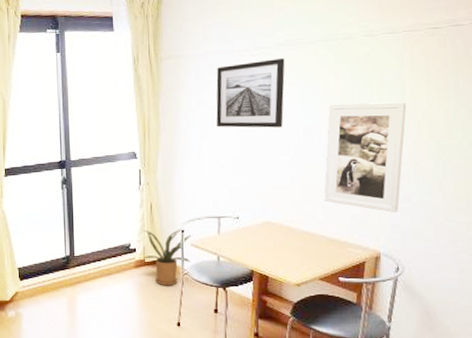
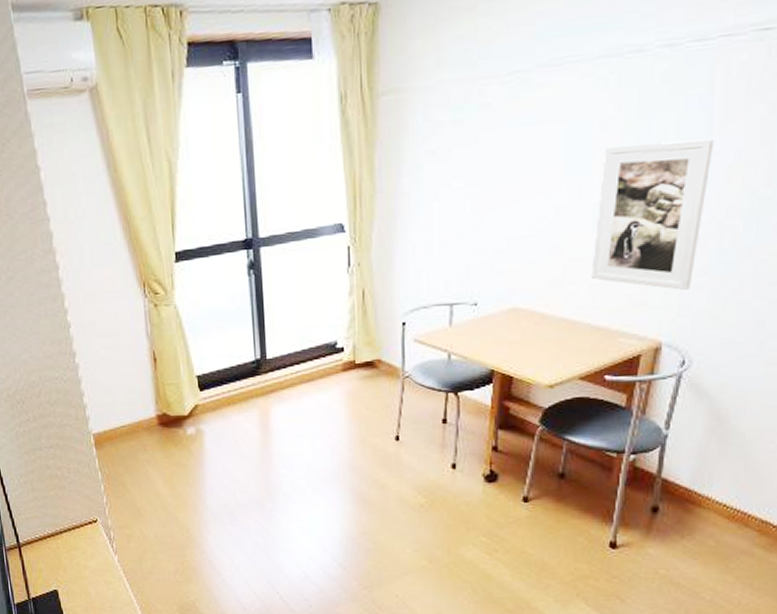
house plant: present [141,229,193,286] -> none [351,321,417,393]
wall art: present [216,58,285,128] -> none [451,85,548,186]

